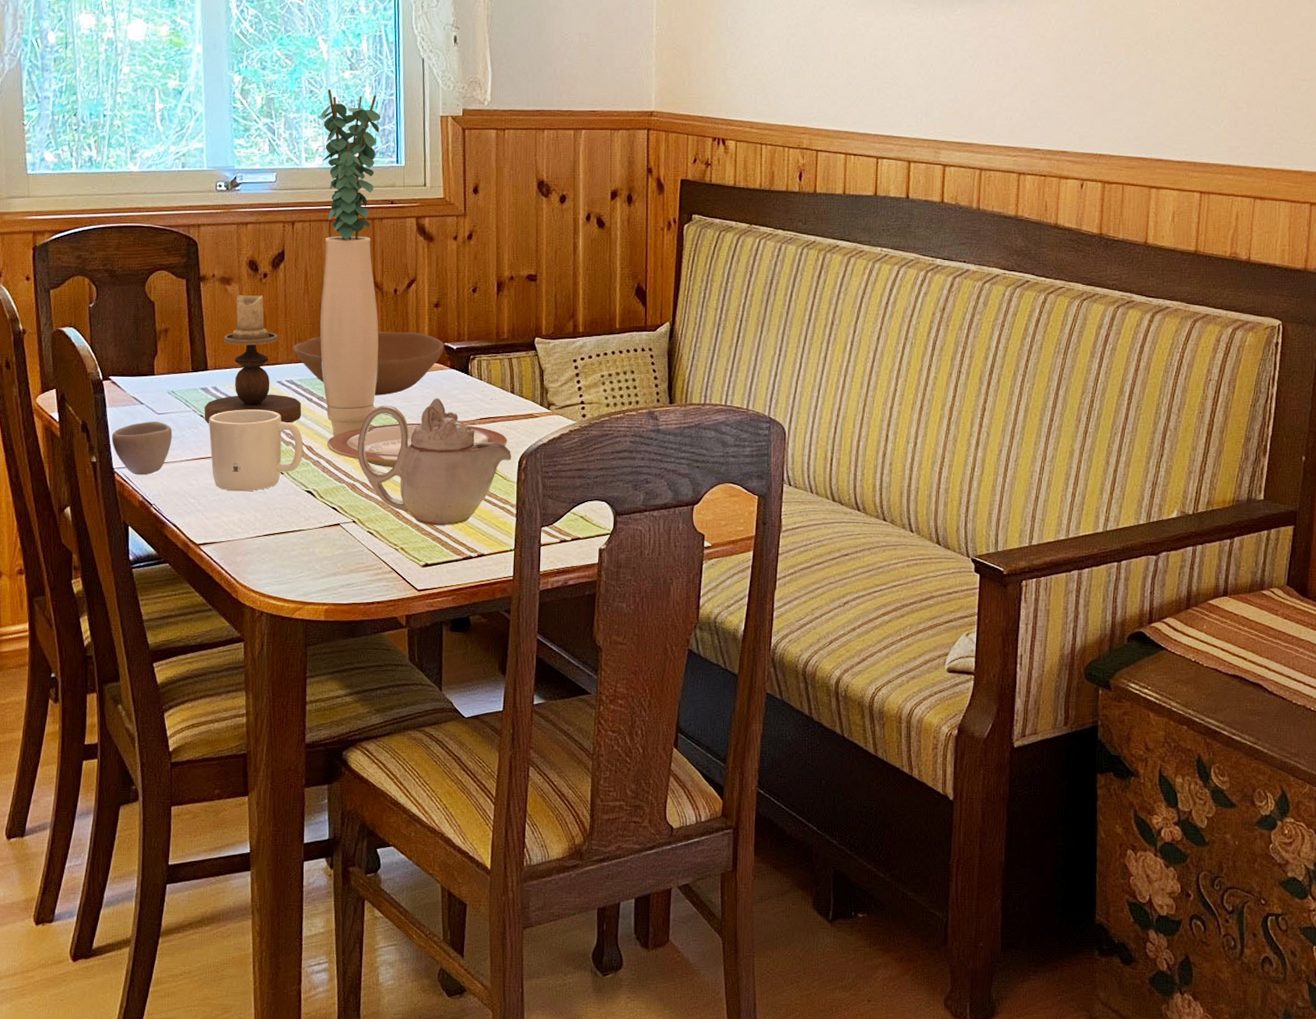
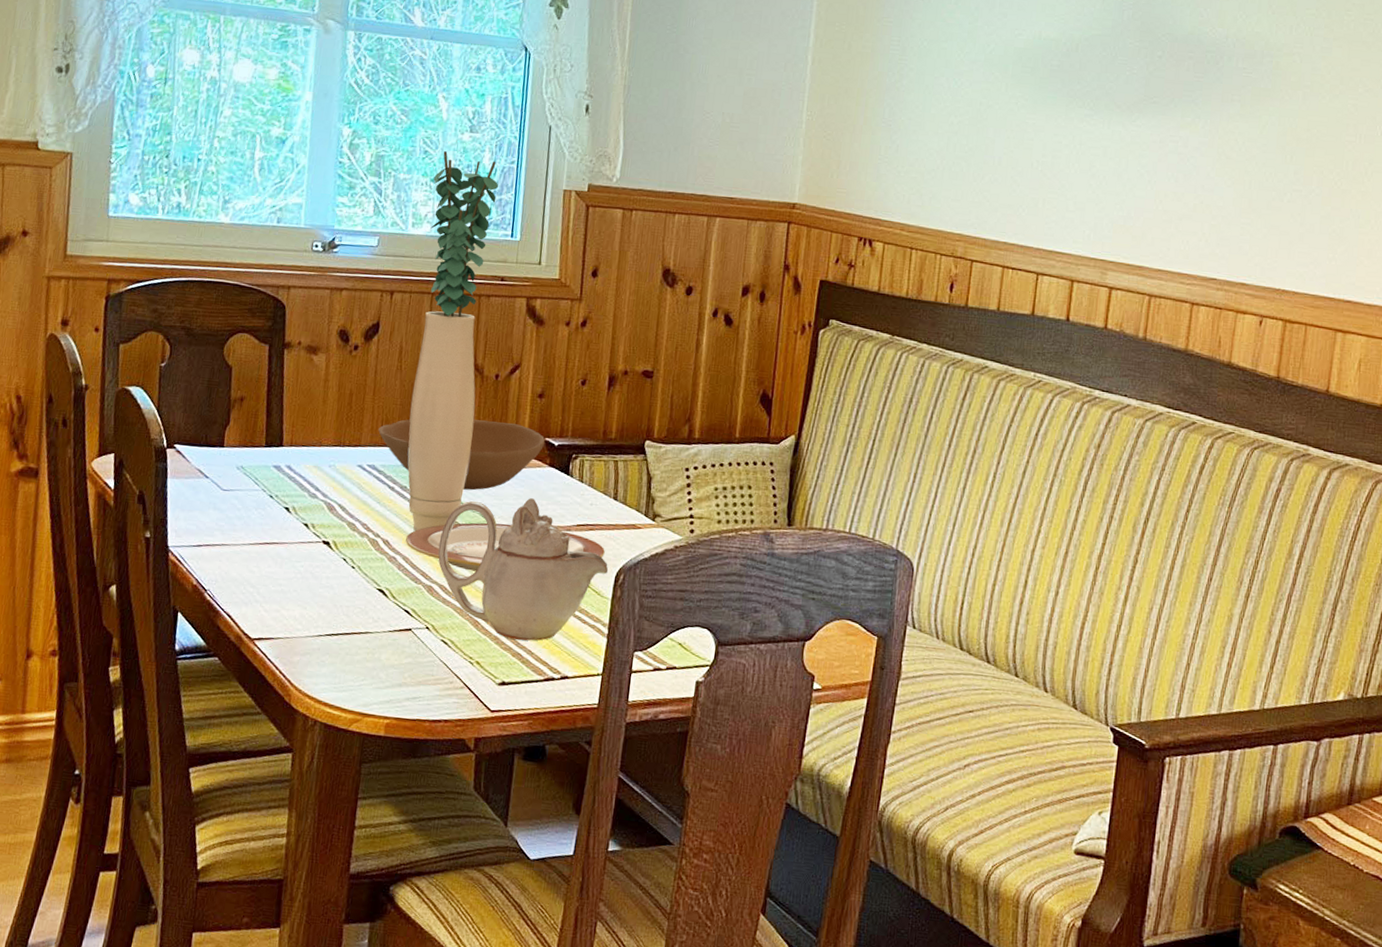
cup: present [112,421,173,476] -> none [169,497,237,557]
candlestick: present [204,295,302,423] -> none [273,366,382,513]
mug: present [209,409,304,492] -> none [276,492,380,585]

